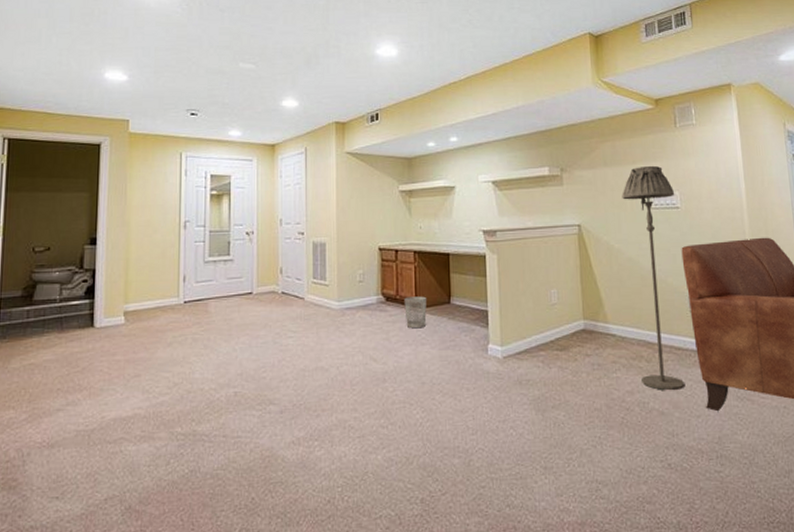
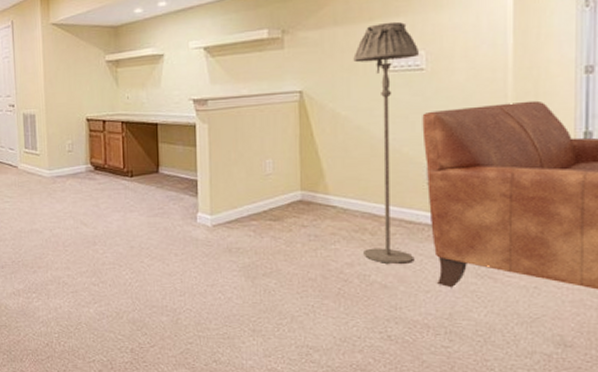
wastebasket: present [404,296,427,329] -> none [112,165,136,196]

